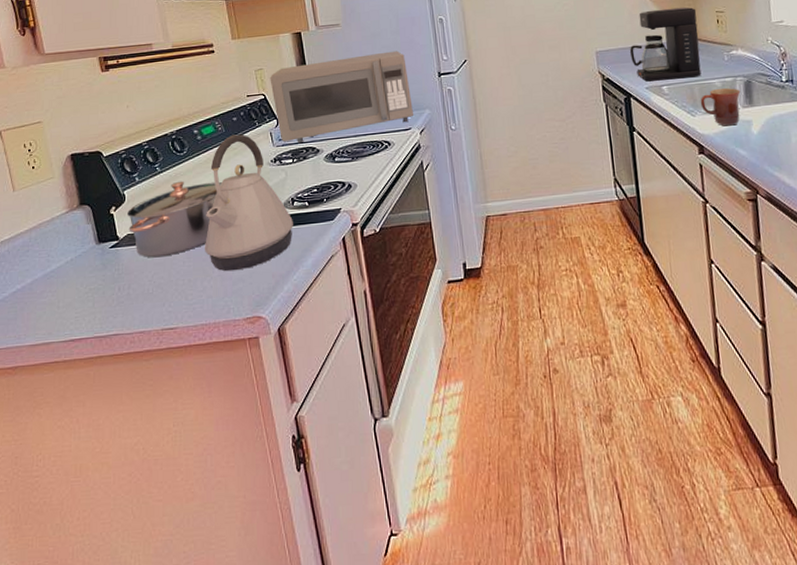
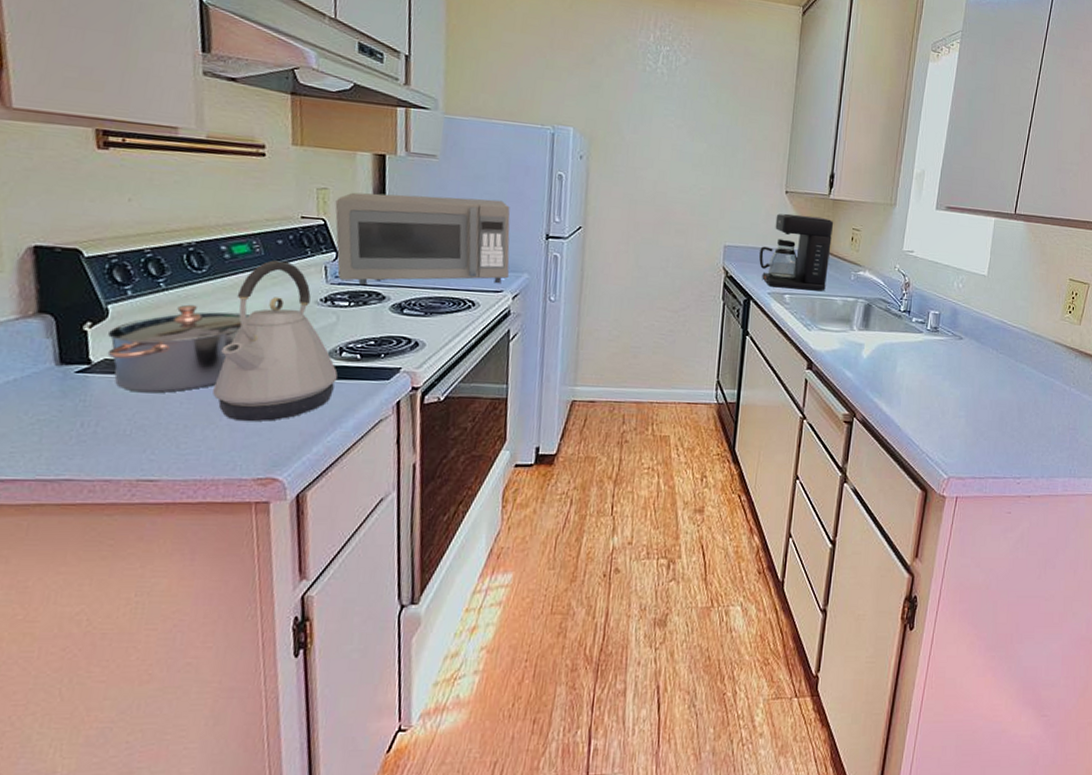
mug: present [700,88,741,126] -> none [818,307,859,346]

